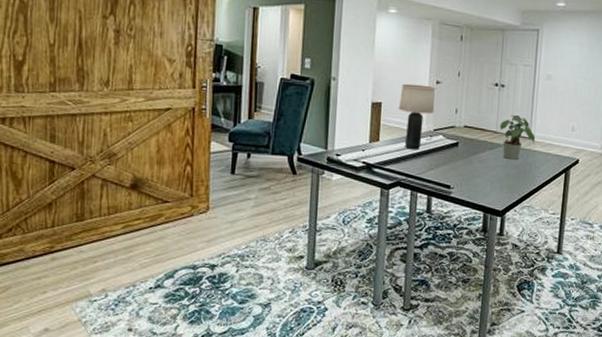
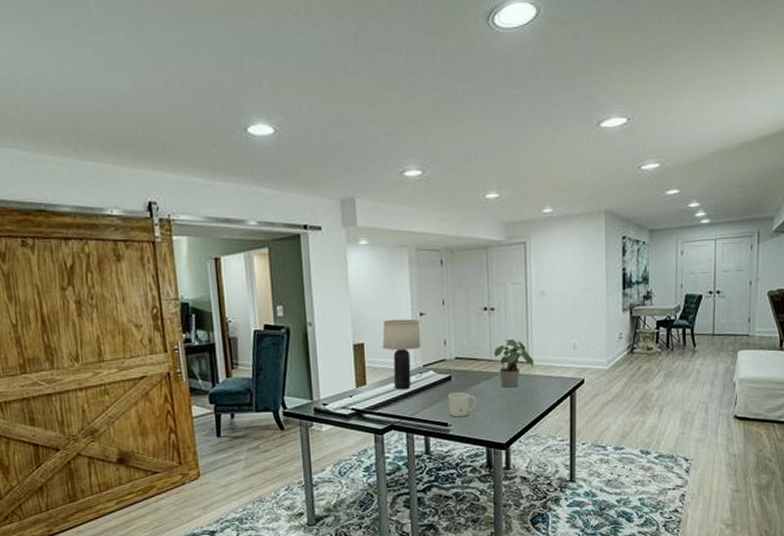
mug: none [452,158,479,182] -> present [448,392,476,418]

